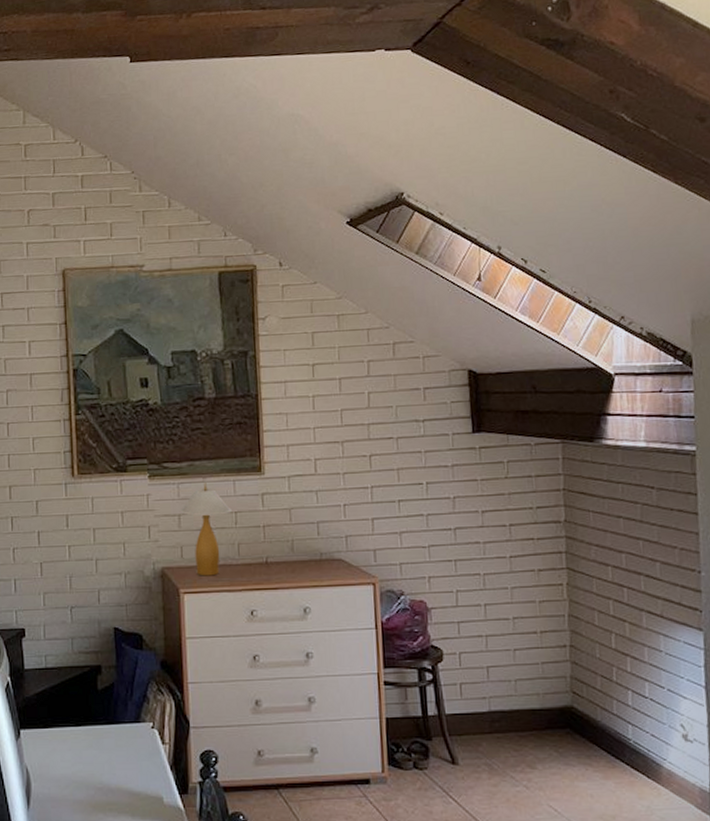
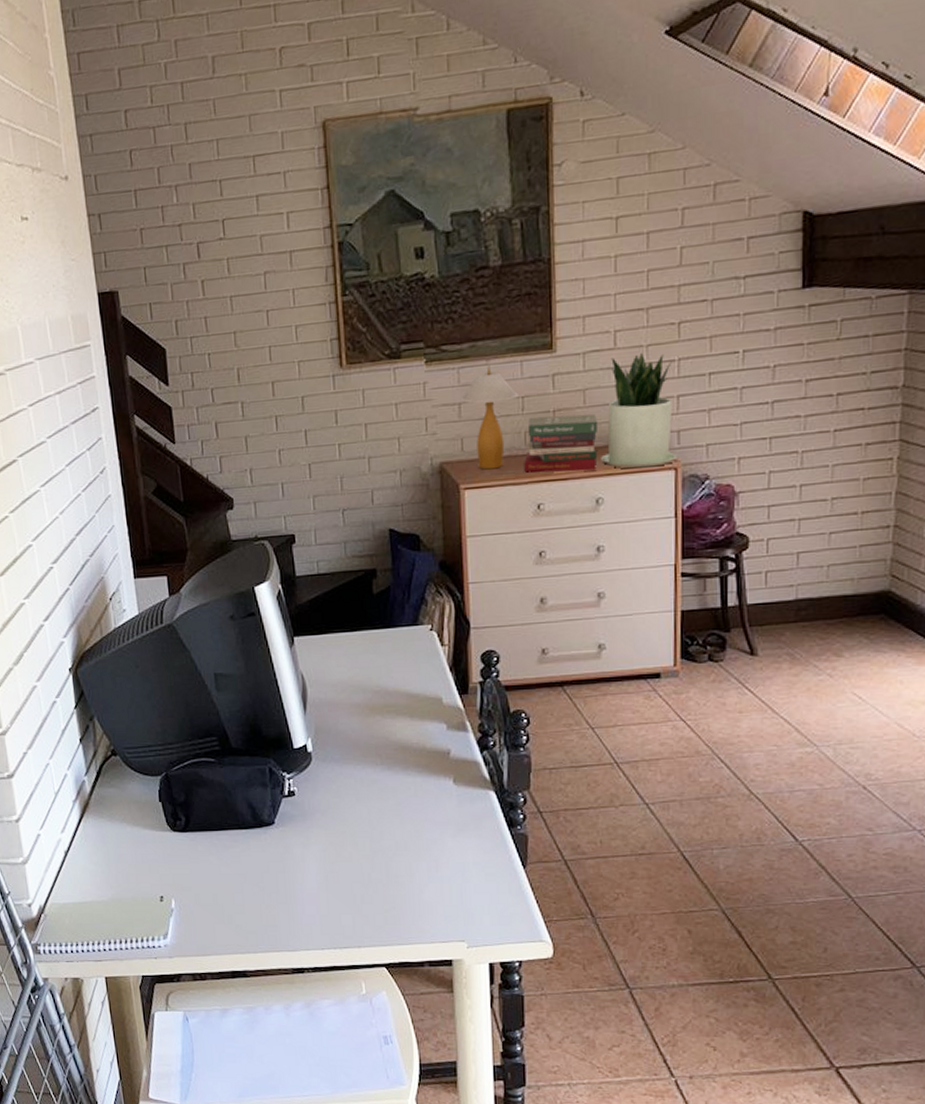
books: none [238,530,304,582] -> present [524,414,598,473]
planter: none [307,480,375,582] -> present [601,353,677,469]

